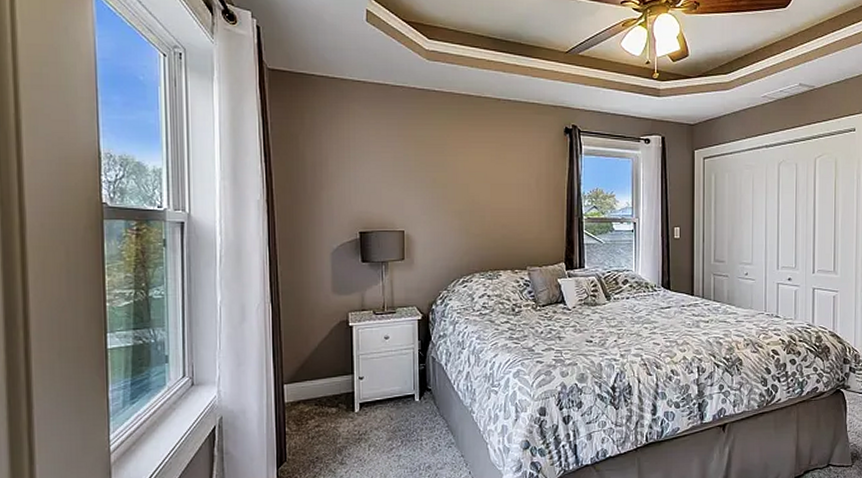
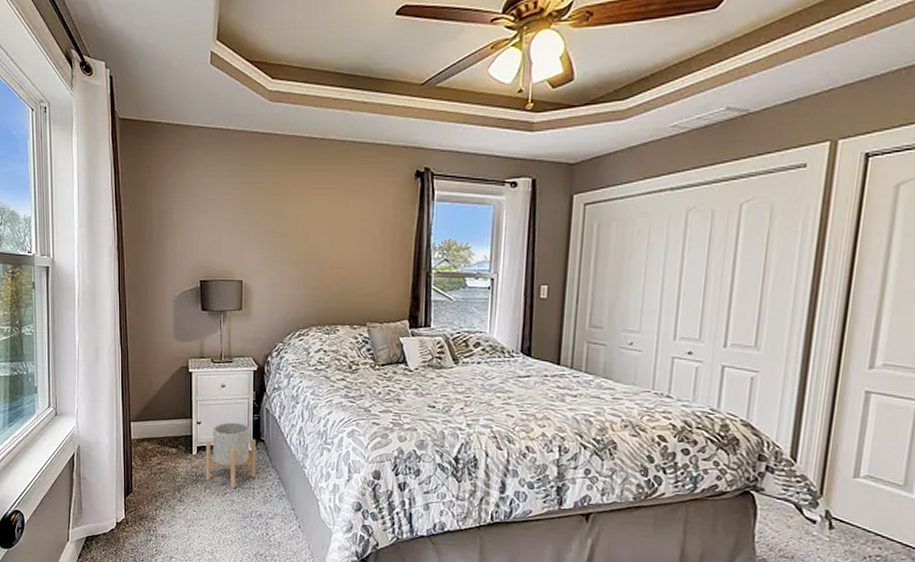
planter: none [369,374,423,443] -> present [205,422,256,489]

